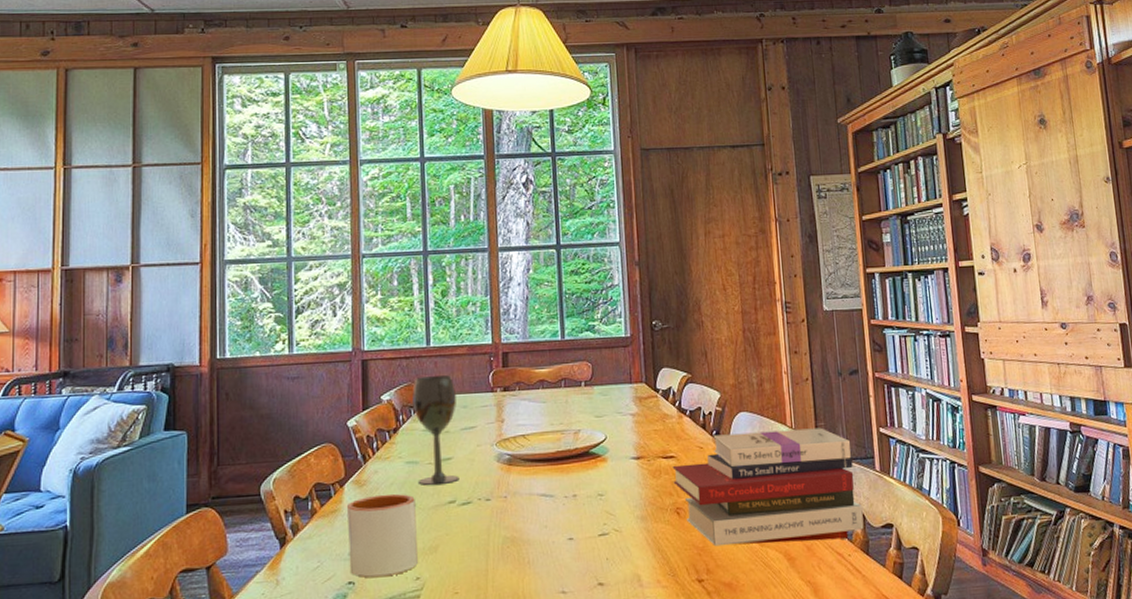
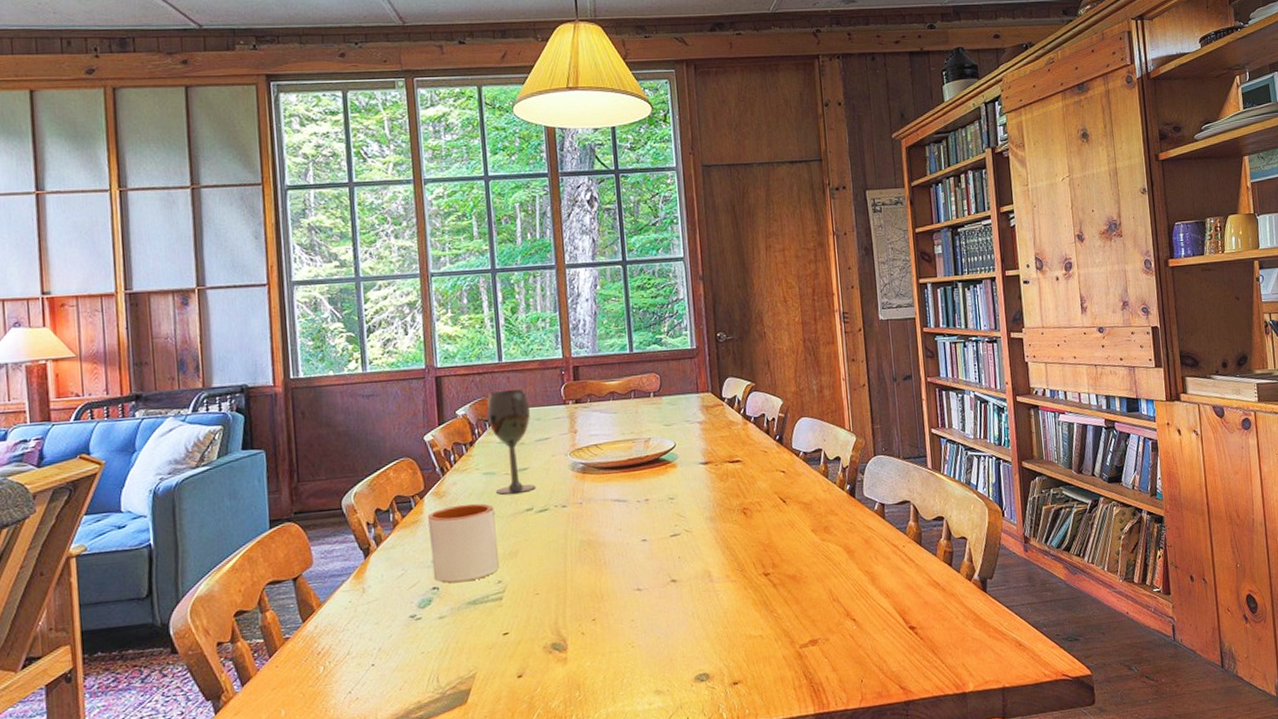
books: present [672,427,864,547] -> none [738,430,917,543]

